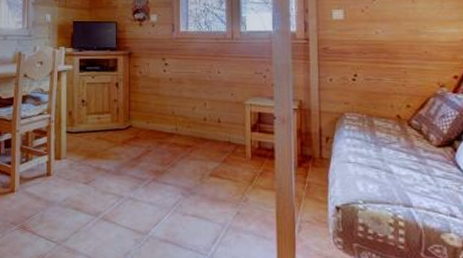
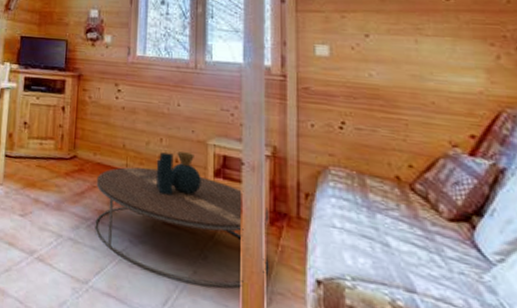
coffee table: none [150,113,299,223] -> present [95,151,269,288]

